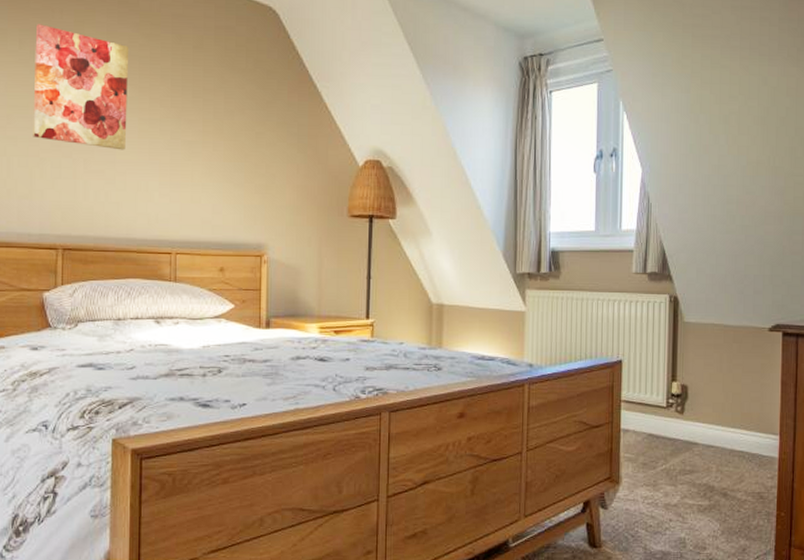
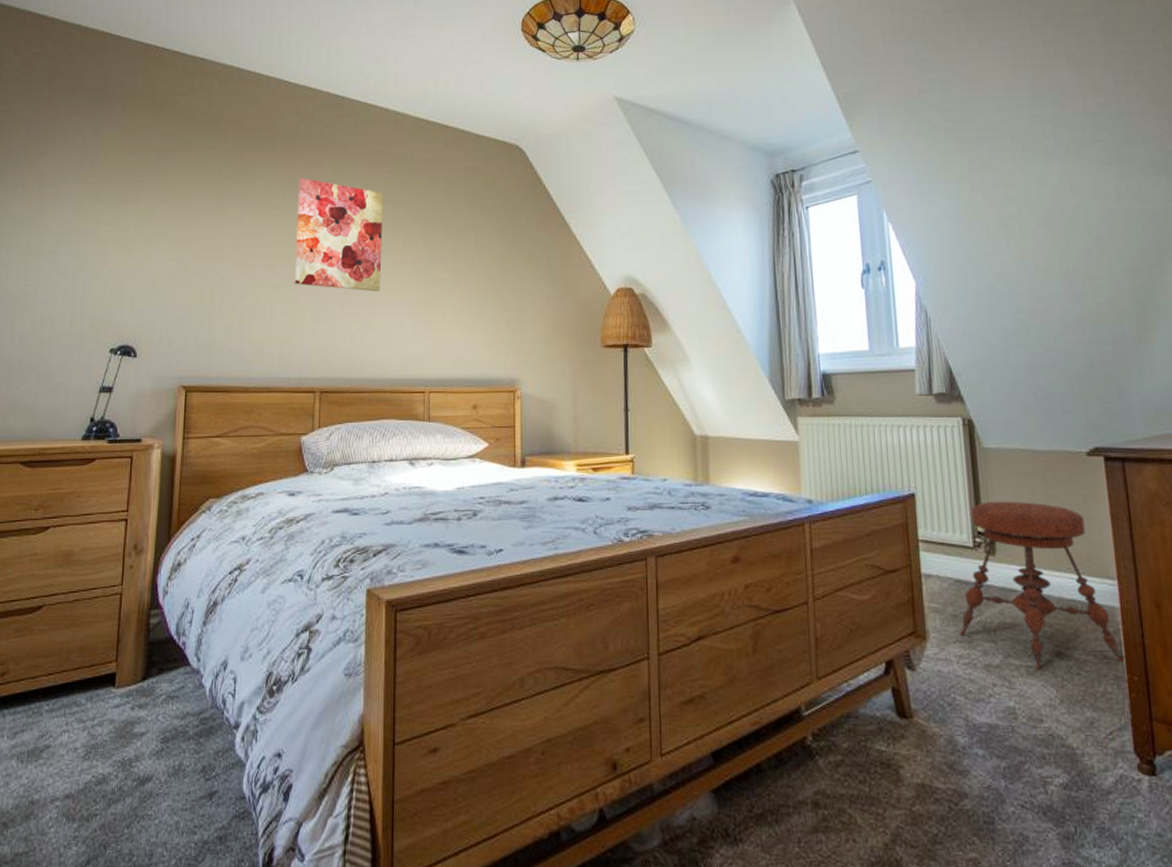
stool: none [647,368,776,509] -> present [959,501,1124,671]

